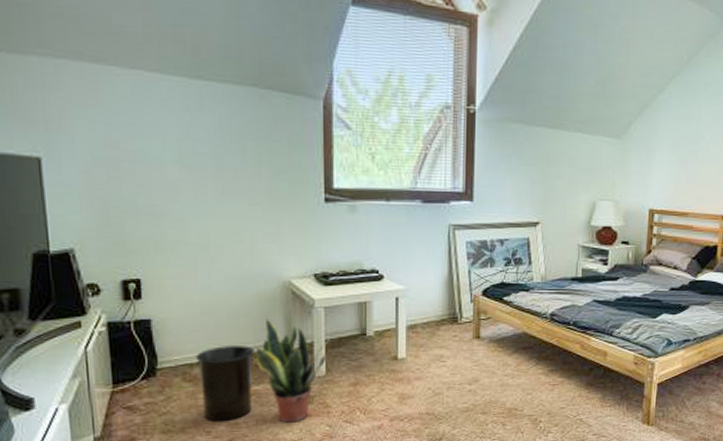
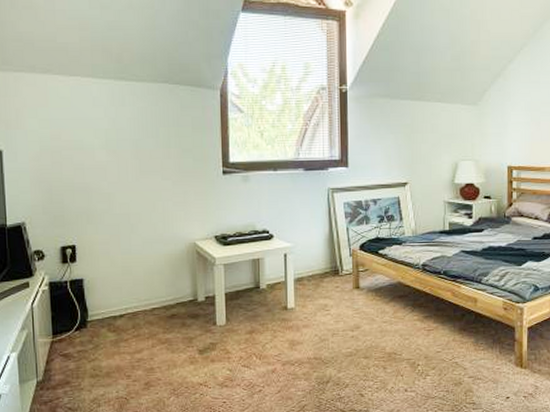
waste bin: present [196,346,255,421] -> none [119,300,167,367]
potted plant: present [256,319,330,423] -> none [167,276,229,368]

